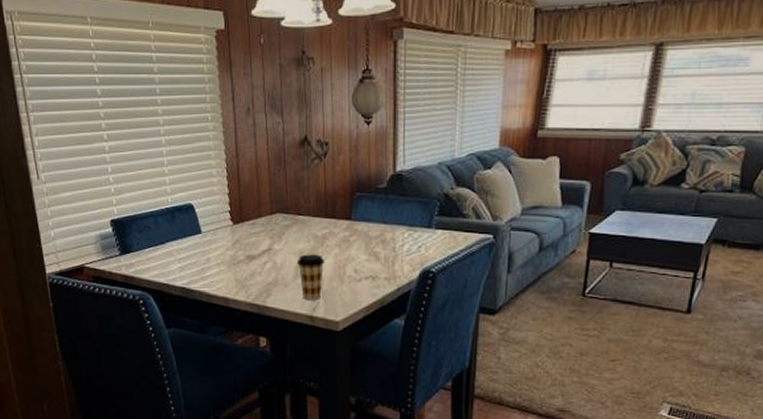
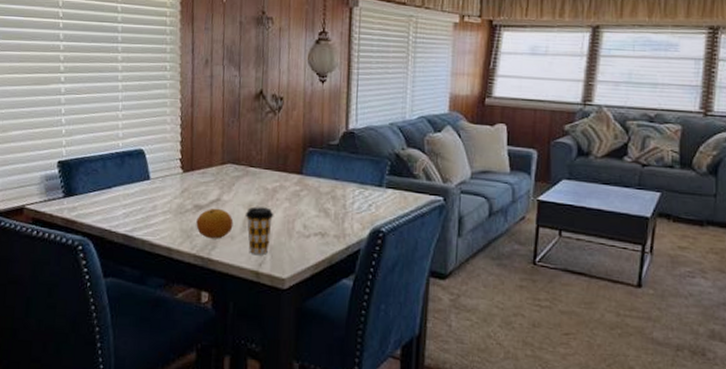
fruit: none [250,257,286,287] -> present [196,208,234,239]

